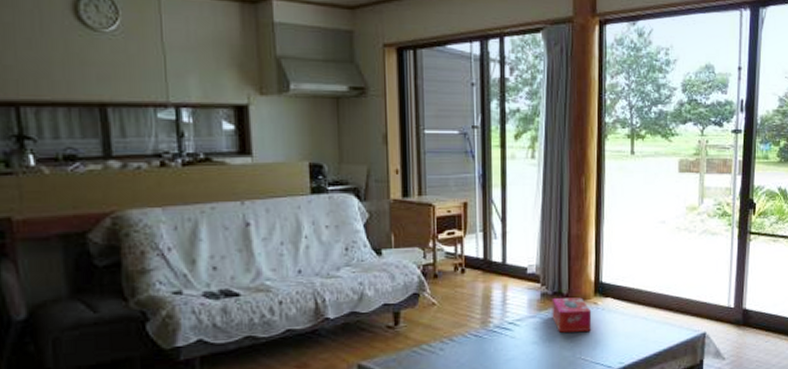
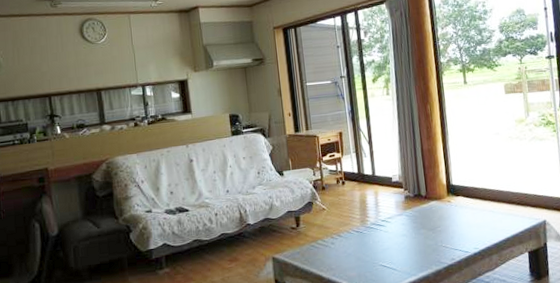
tissue box: present [552,297,592,333] -> none [414,197,448,226]

